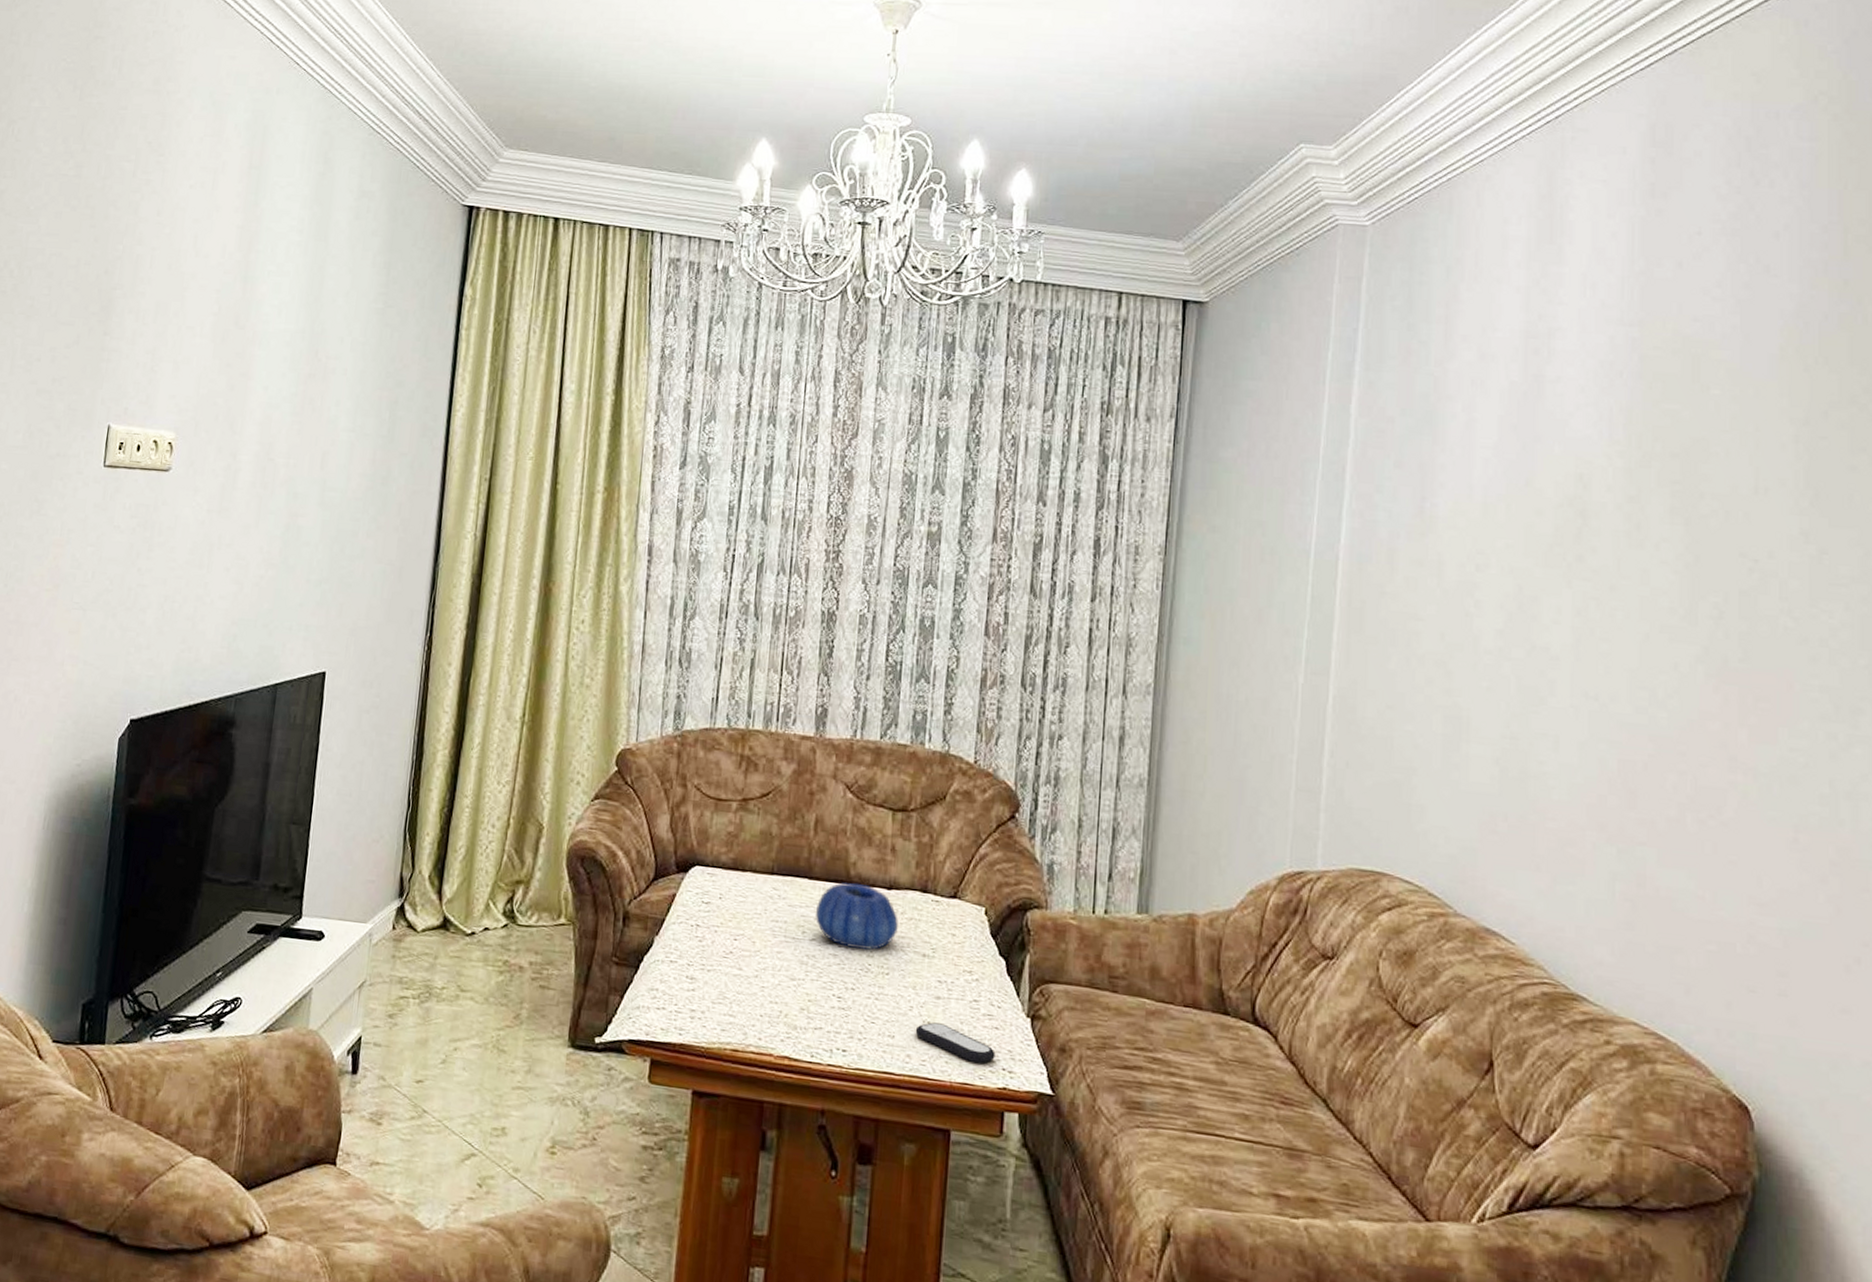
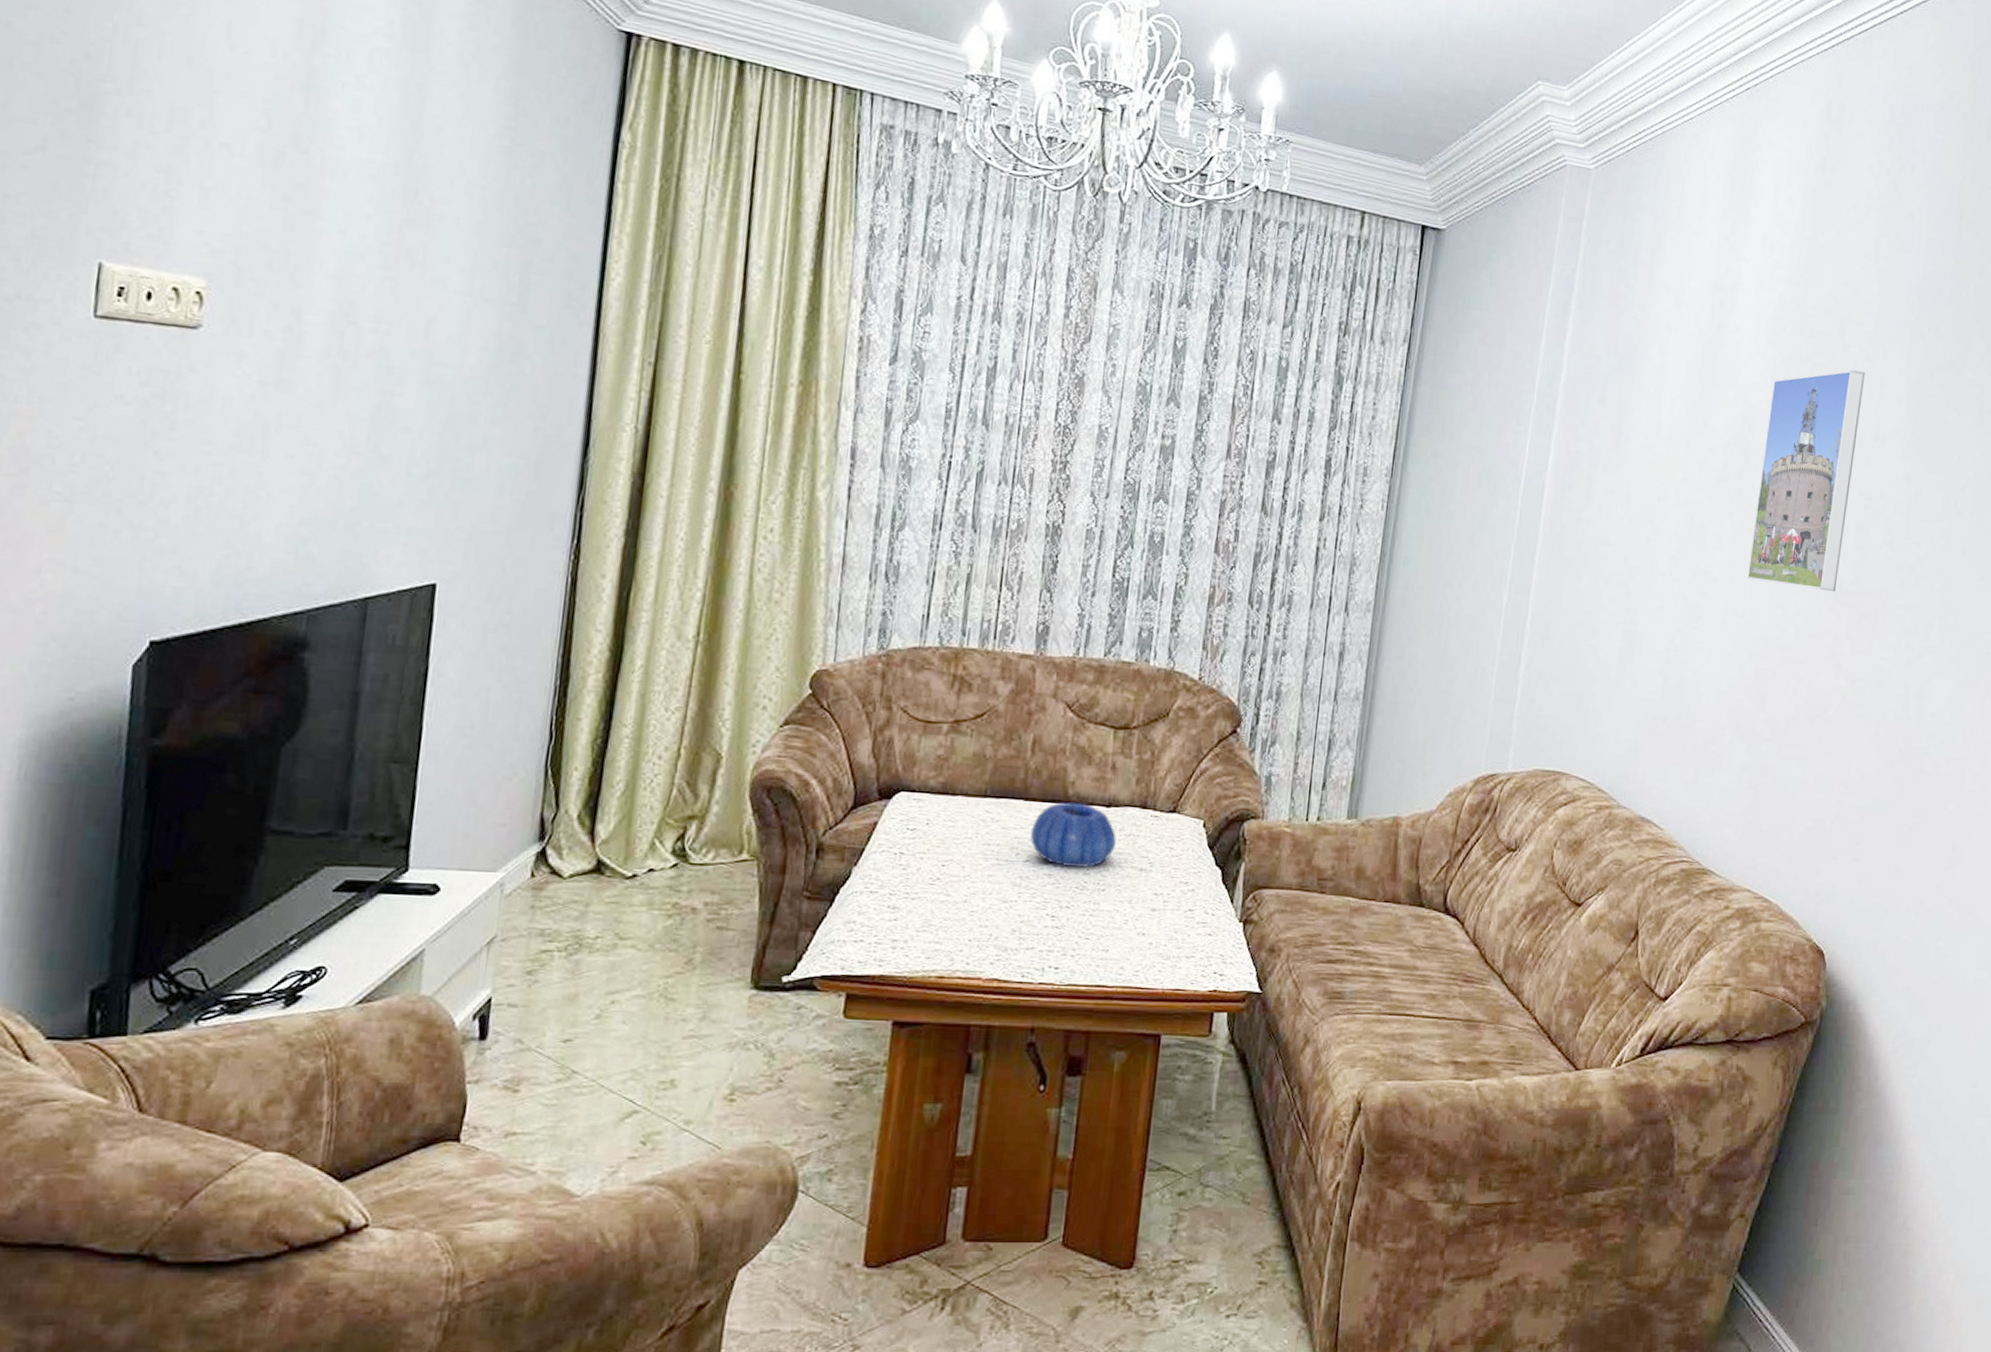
remote control: present [915,1022,996,1064] -> none [1129,934,1208,970]
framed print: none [1597,413,1733,671] -> present [1746,369,1866,592]

